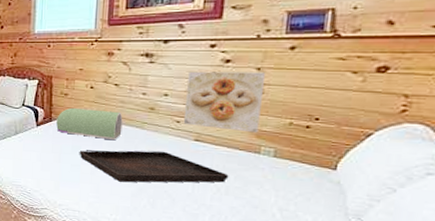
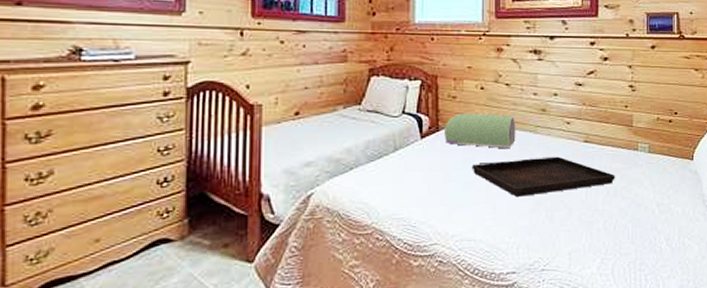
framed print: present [183,71,265,133] -> none [573,69,635,130]

